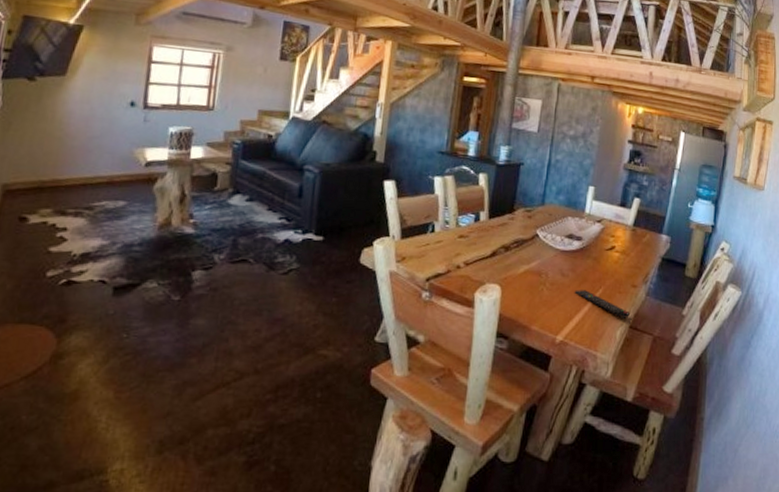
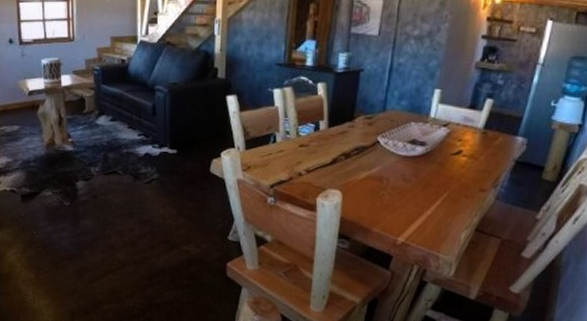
remote control: present [574,290,631,319] -> none [416,194,477,222]

